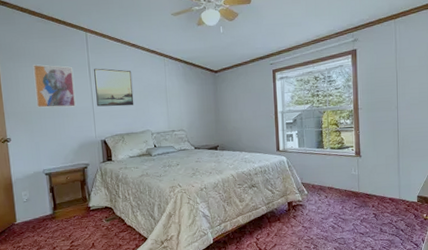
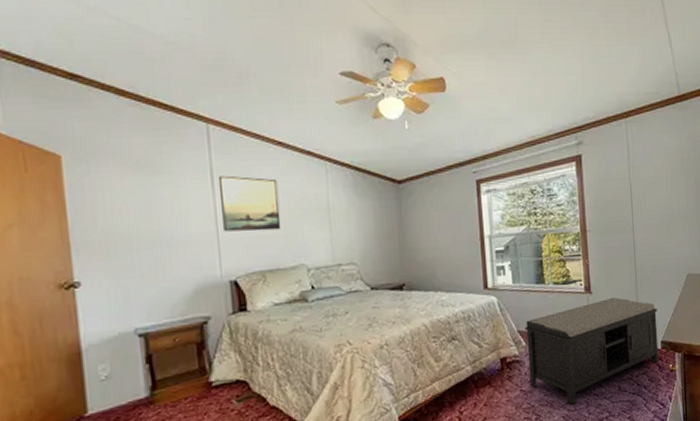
wall art: present [33,64,77,108] -> none [120,169,191,235]
bench: none [307,161,415,240] -> present [525,298,659,405]

